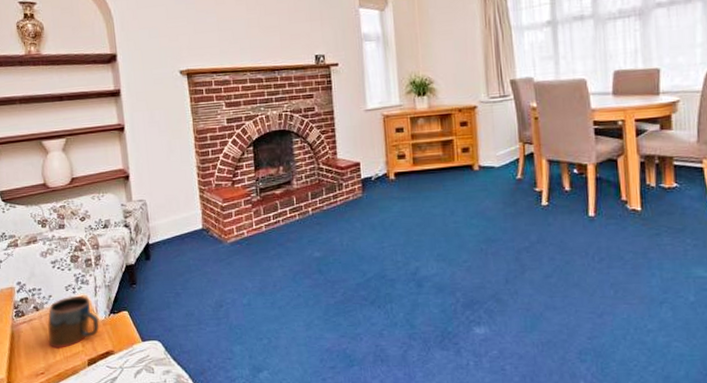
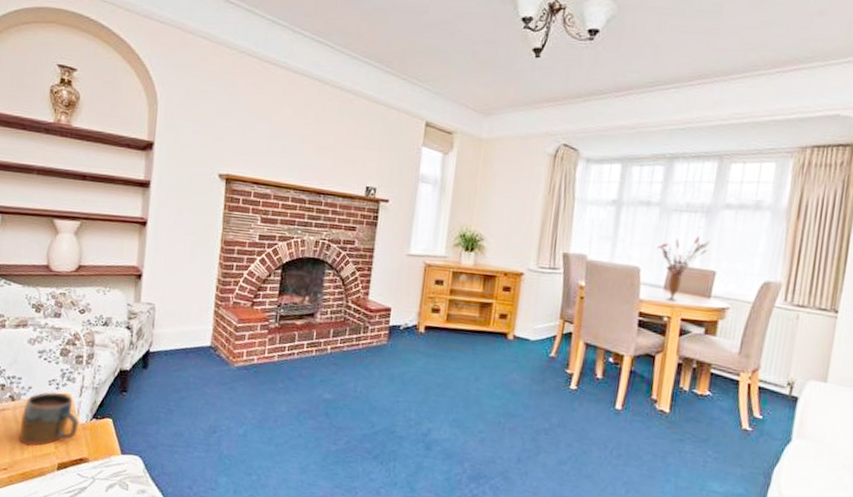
bouquet: none [598,38,648,106] -> present [657,235,710,302]

